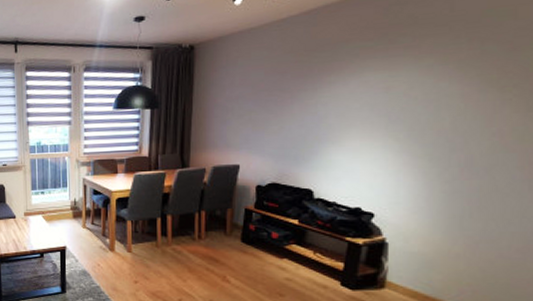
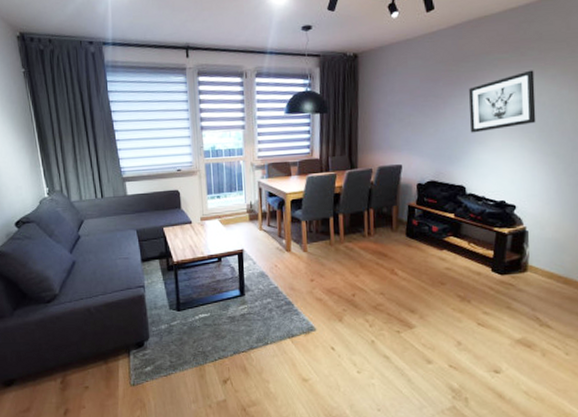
wall art: none [321,59,405,131] -> present [469,70,536,133]

